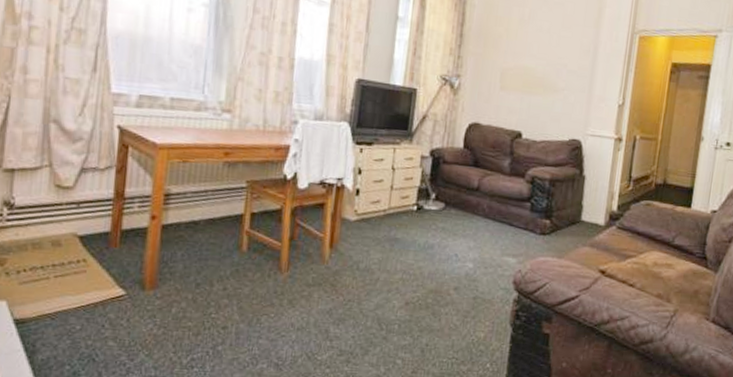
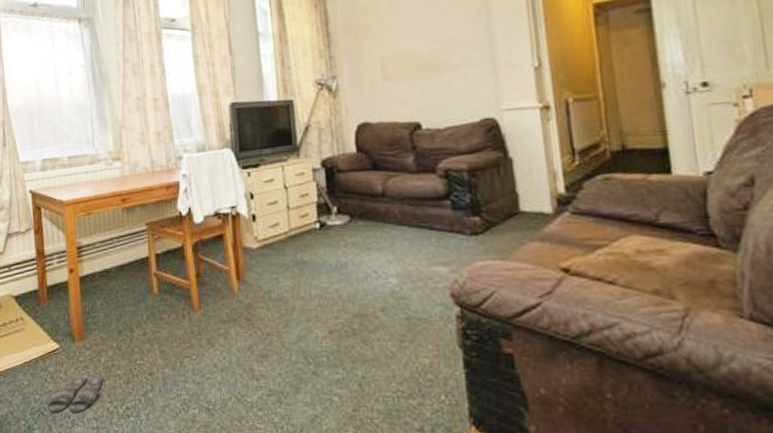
slippers: none [101,325,171,361] -> present [48,377,104,413]

